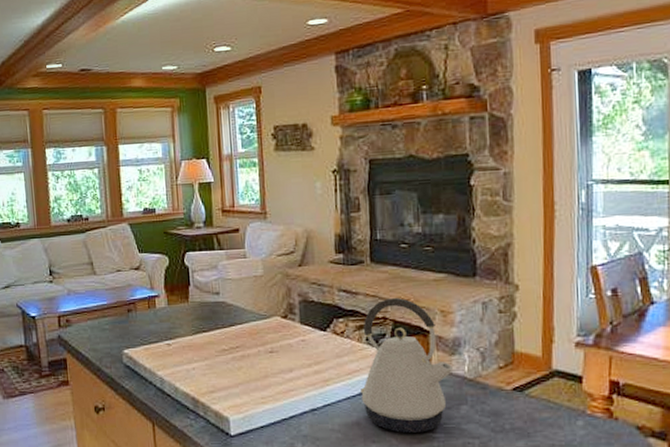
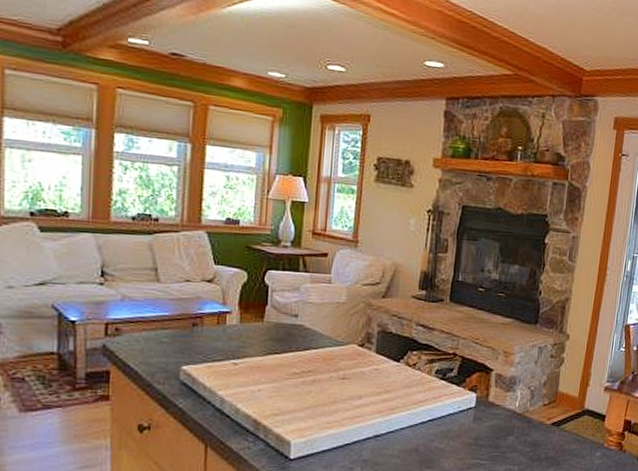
kettle: present [361,298,454,433] -> none [423,336,507,459]

